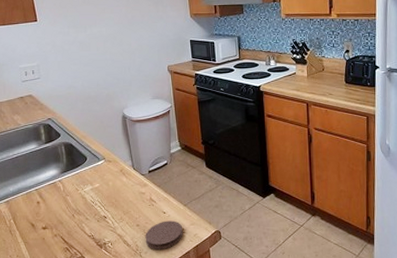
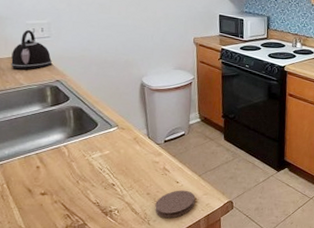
kettle: none [9,73,44,111] -> present [11,29,53,70]

